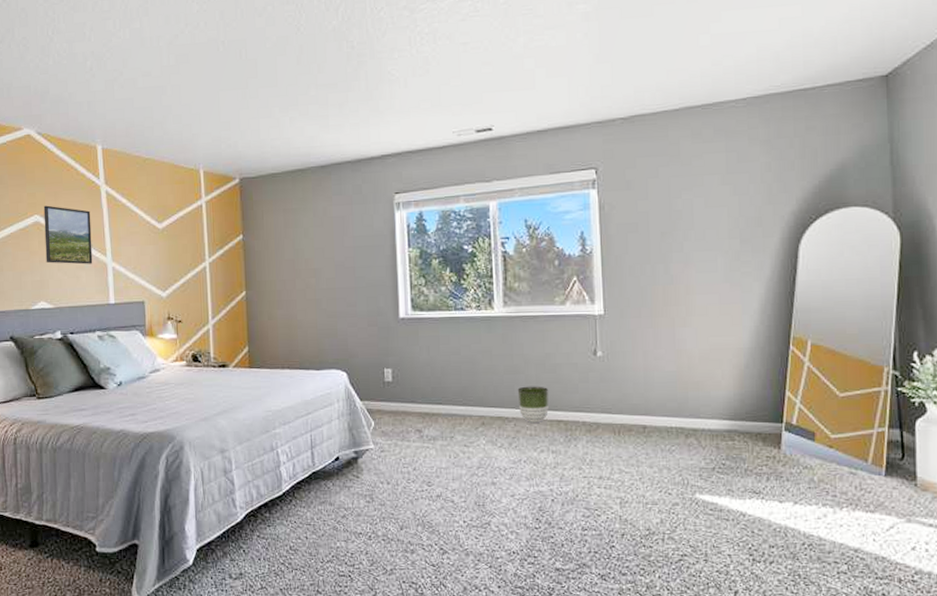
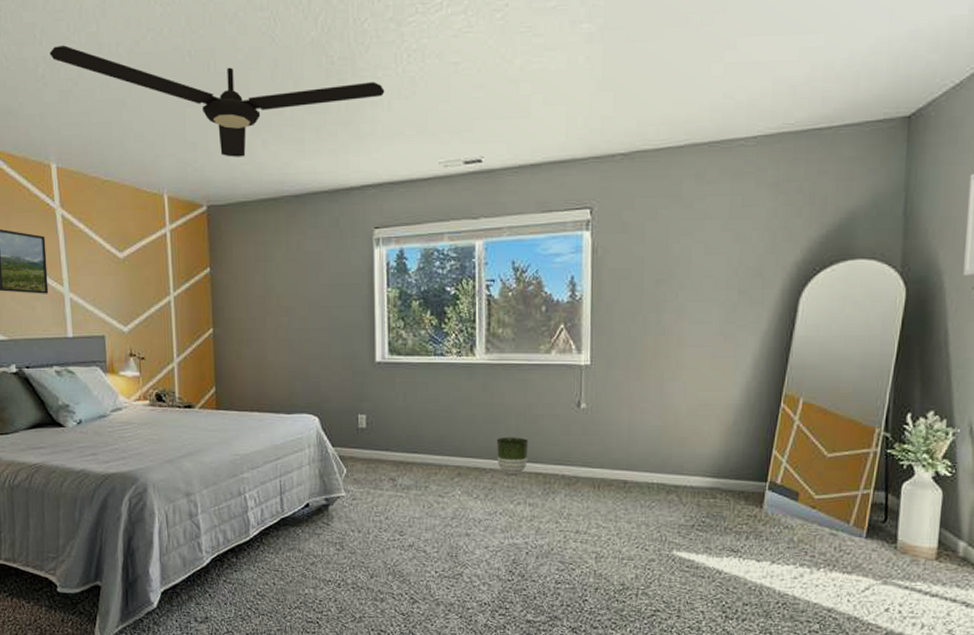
ceiling fan: none [97,41,401,134] -> present [49,45,385,157]

